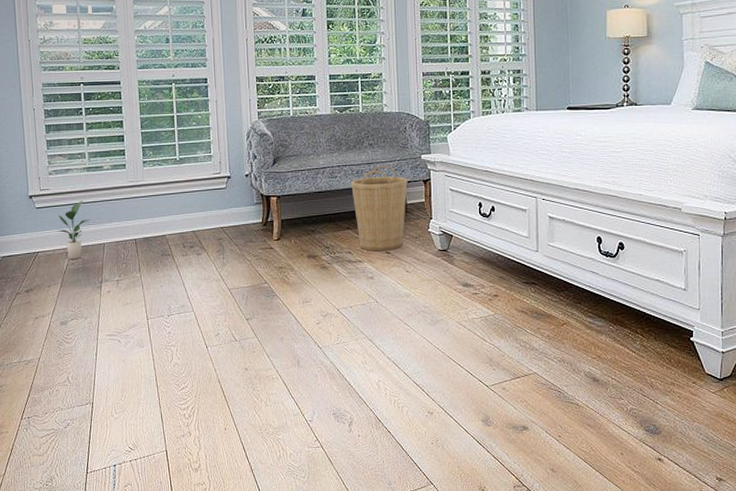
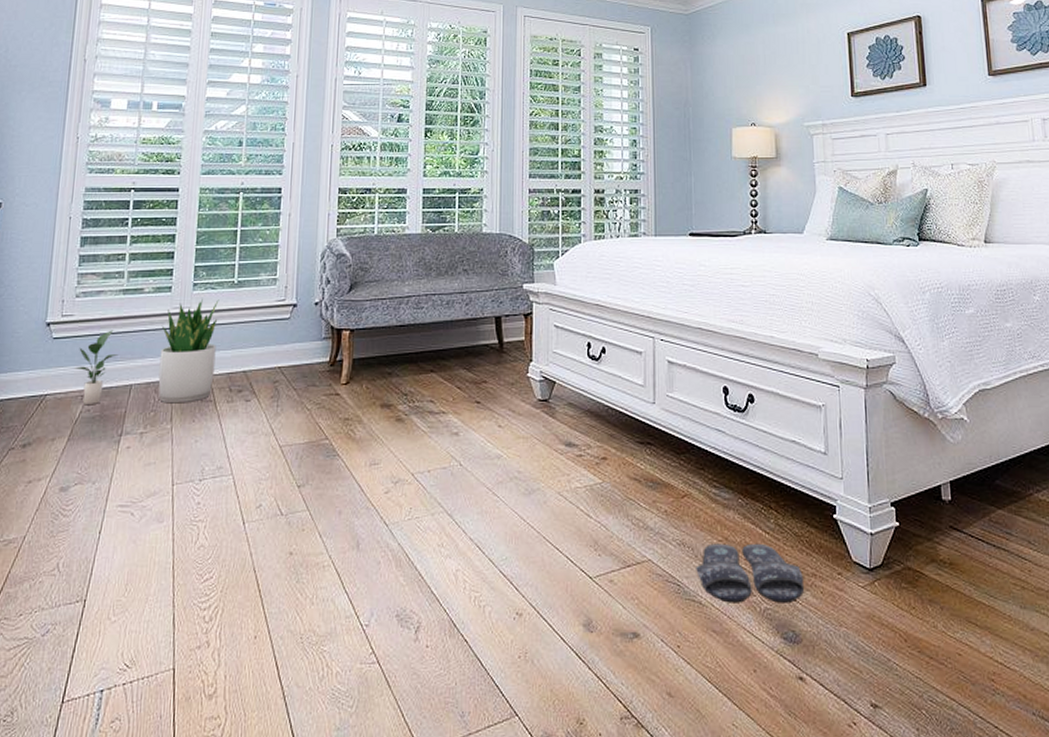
planter: none [121,173,170,258] -> present [158,298,219,404]
basket: present [351,165,408,252] -> none [439,295,506,400]
slippers: none [574,360,663,405] -> present [696,543,804,603]

